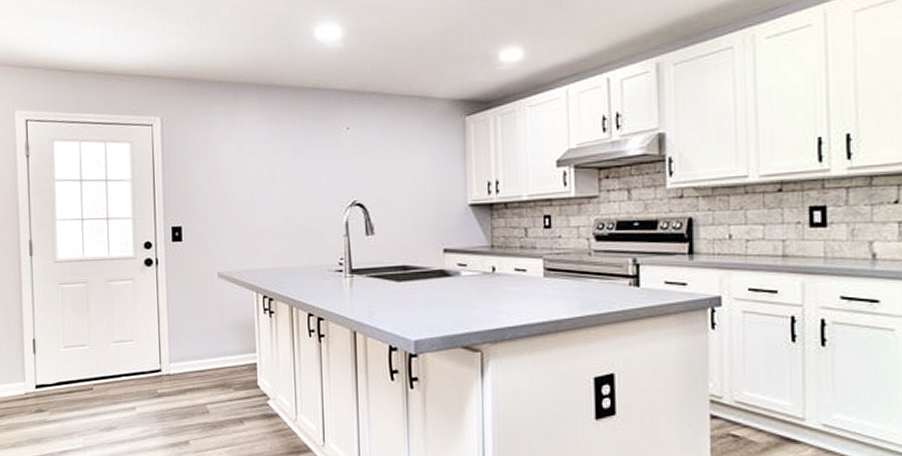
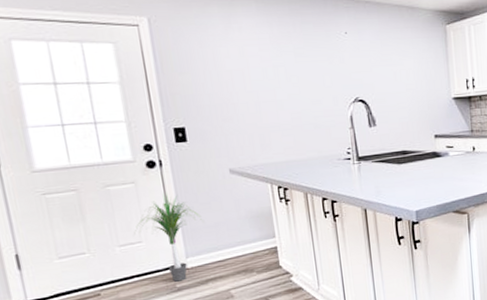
potted plant: none [127,291,187,387] -> present [134,192,202,282]

